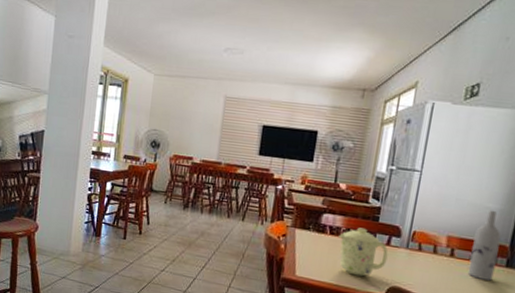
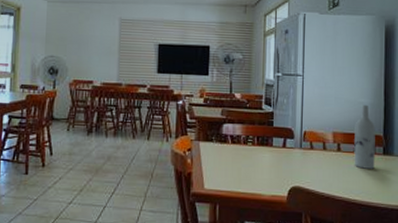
mug: present [338,227,388,277] -> none [240,133,285,181]

